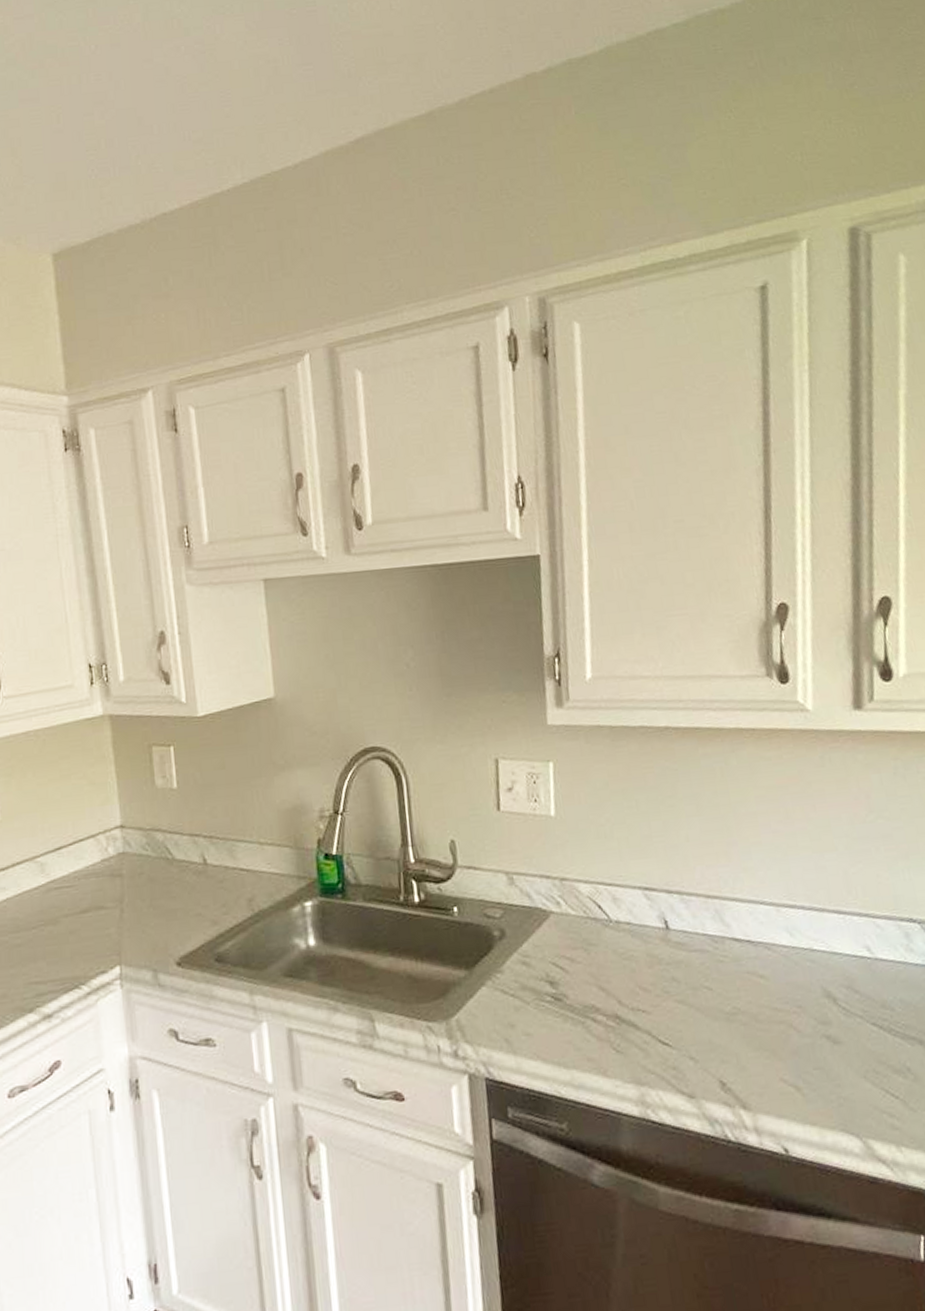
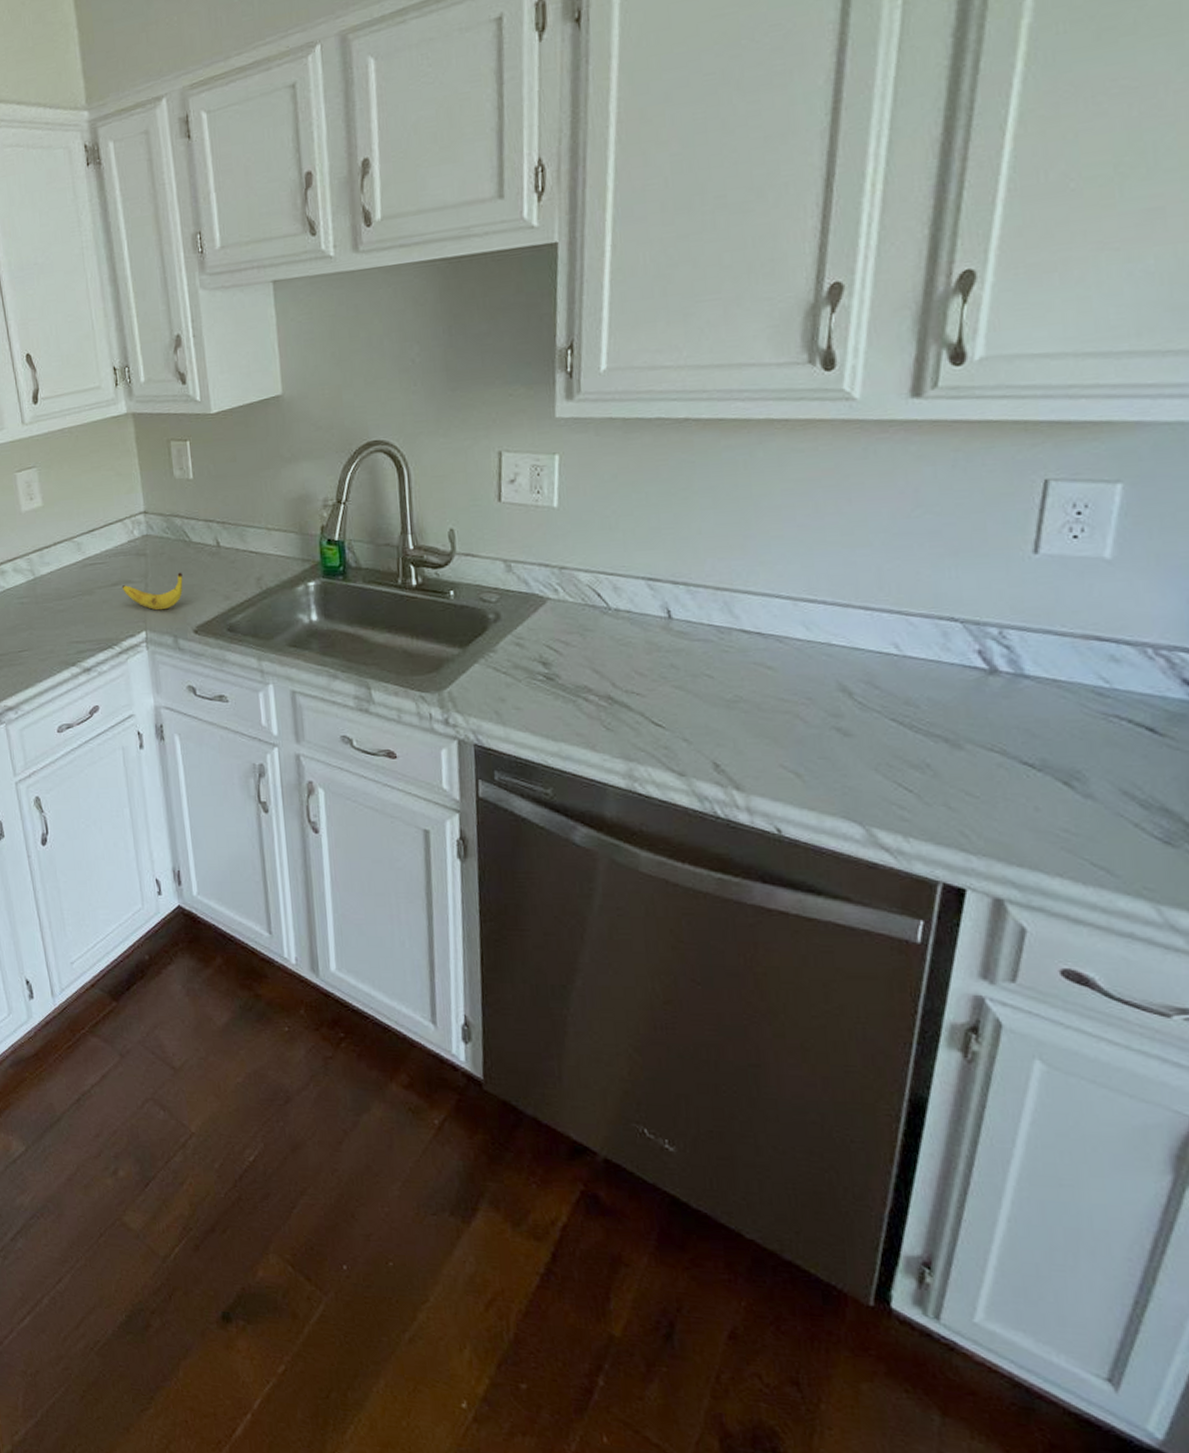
banana: none [92,894,165,940] -> present [121,572,183,610]

